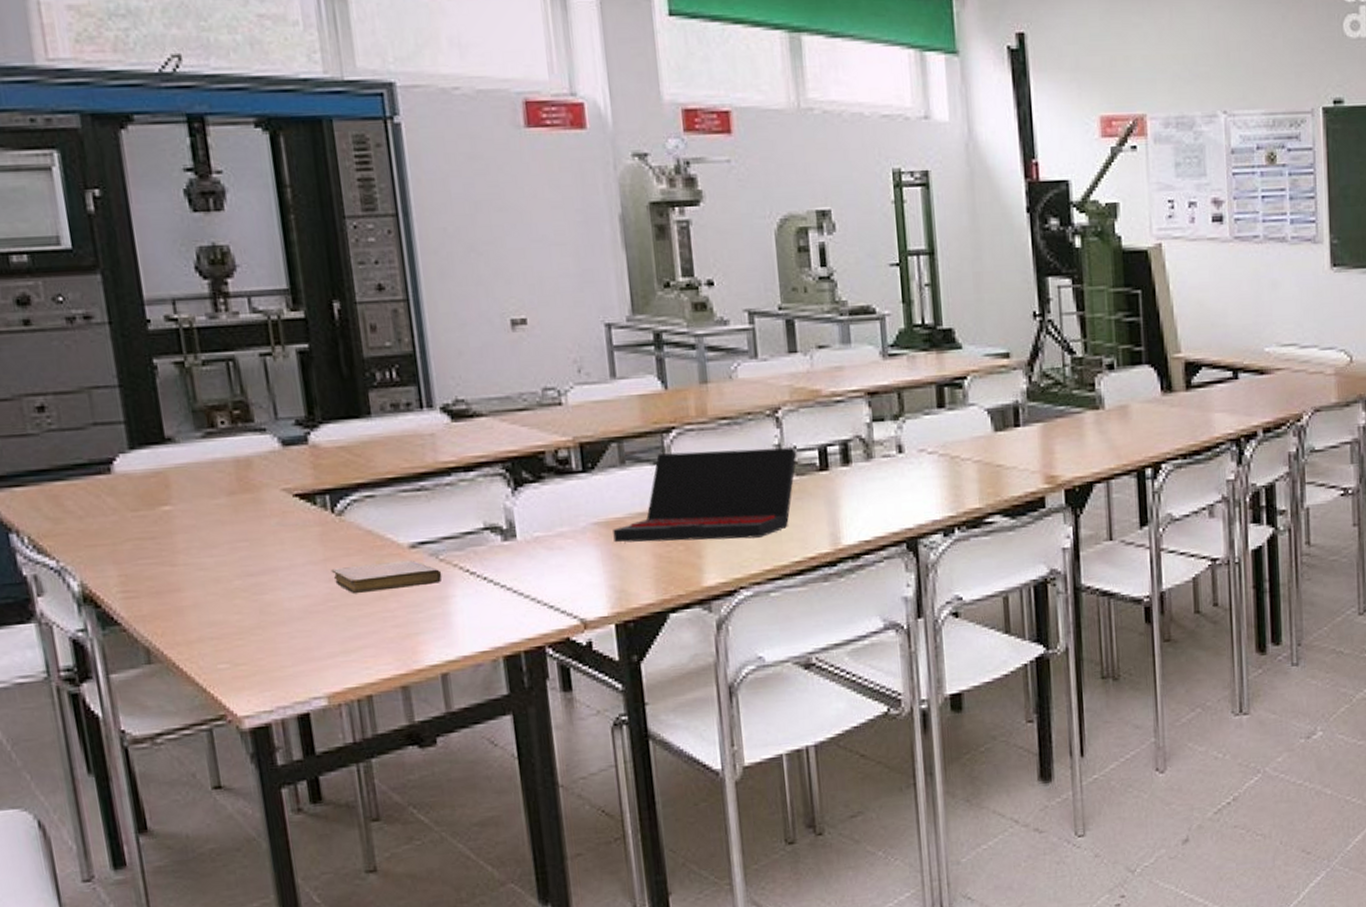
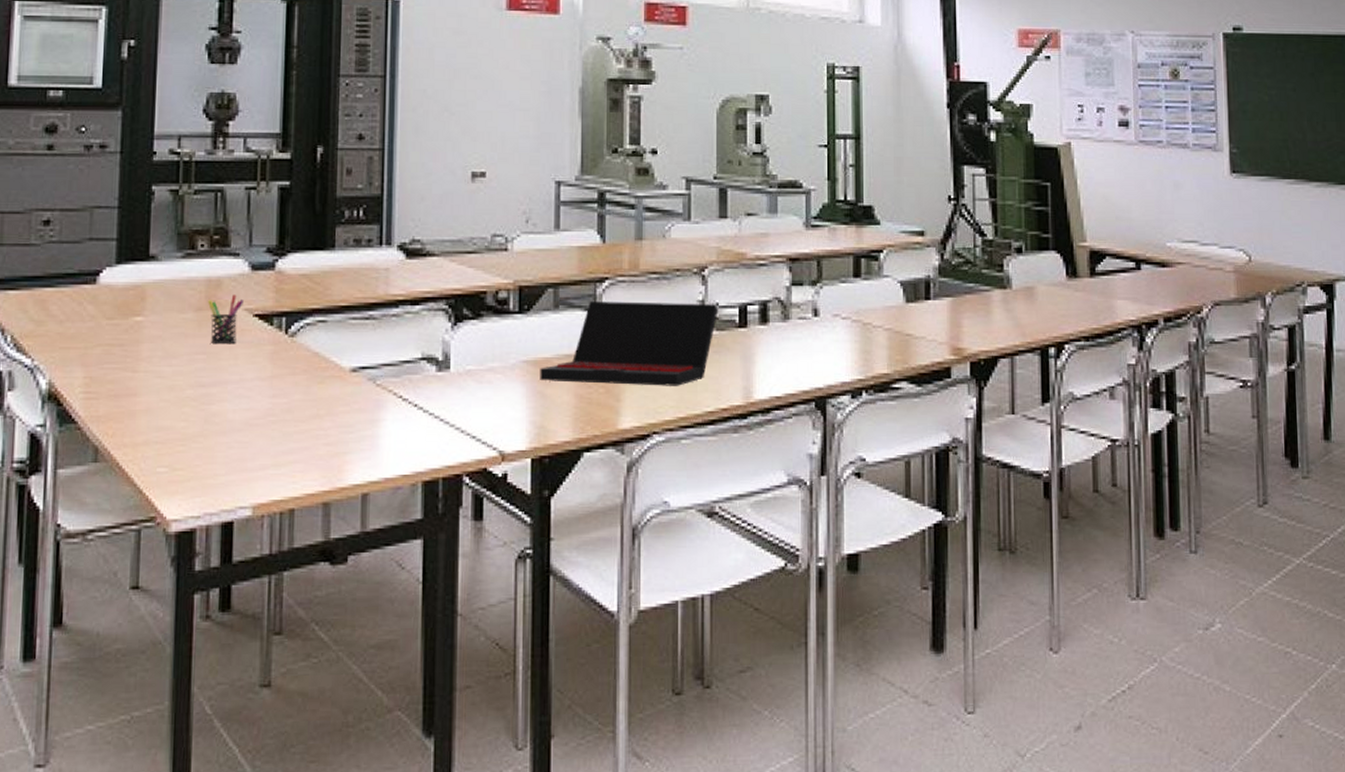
pen holder: none [239,474,280,529] -> present [207,294,243,343]
notebook: present [331,559,442,594] -> none [275,382,377,411]

